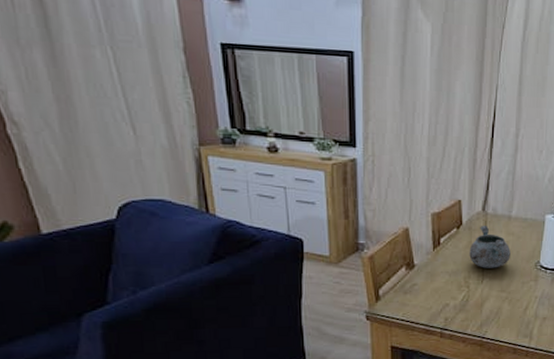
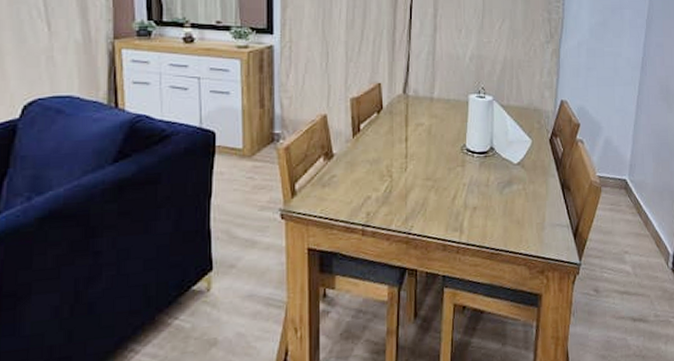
decorative bowl: present [469,226,511,268] -> none [391,109,434,155]

